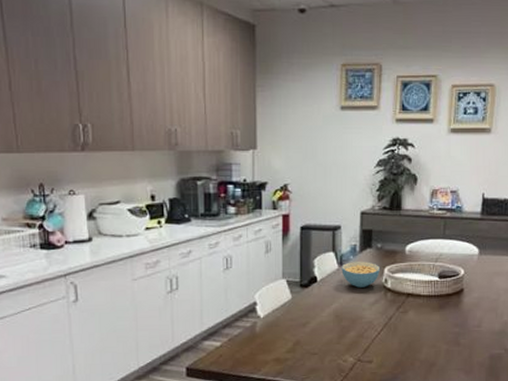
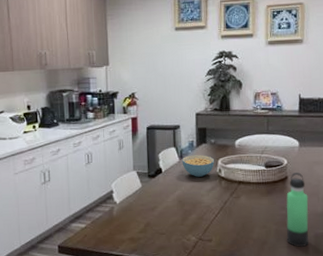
thermos bottle: none [458,284,485,369] -> present [286,172,309,247]

